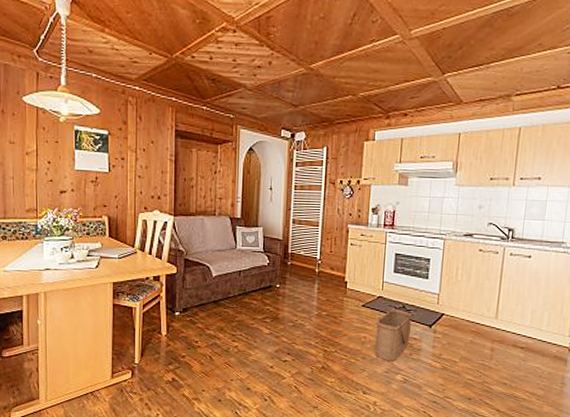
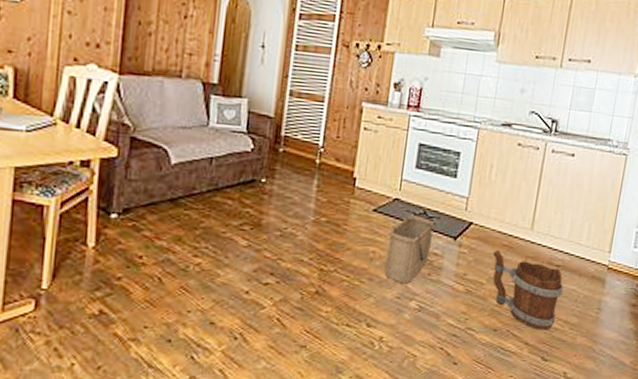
bucket: none [463,335,528,400] -> present [492,249,564,330]

